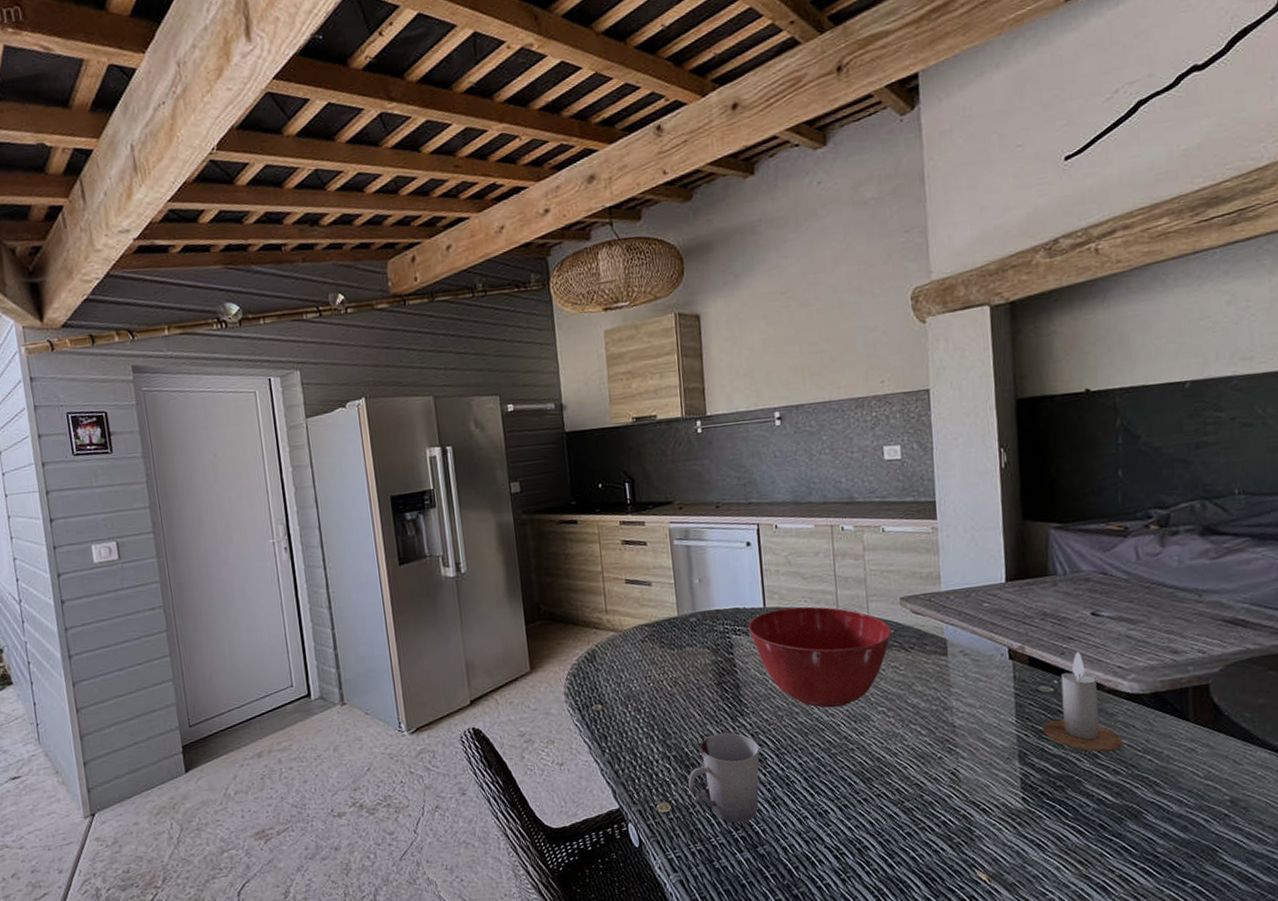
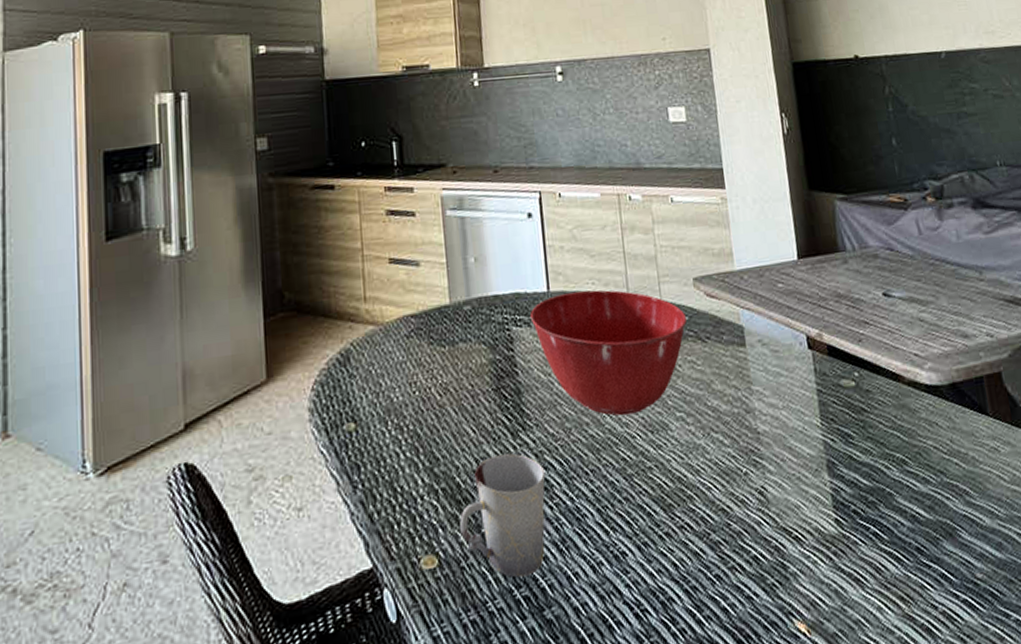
candle: present [1042,652,1124,752] -> none [848,338,929,457]

